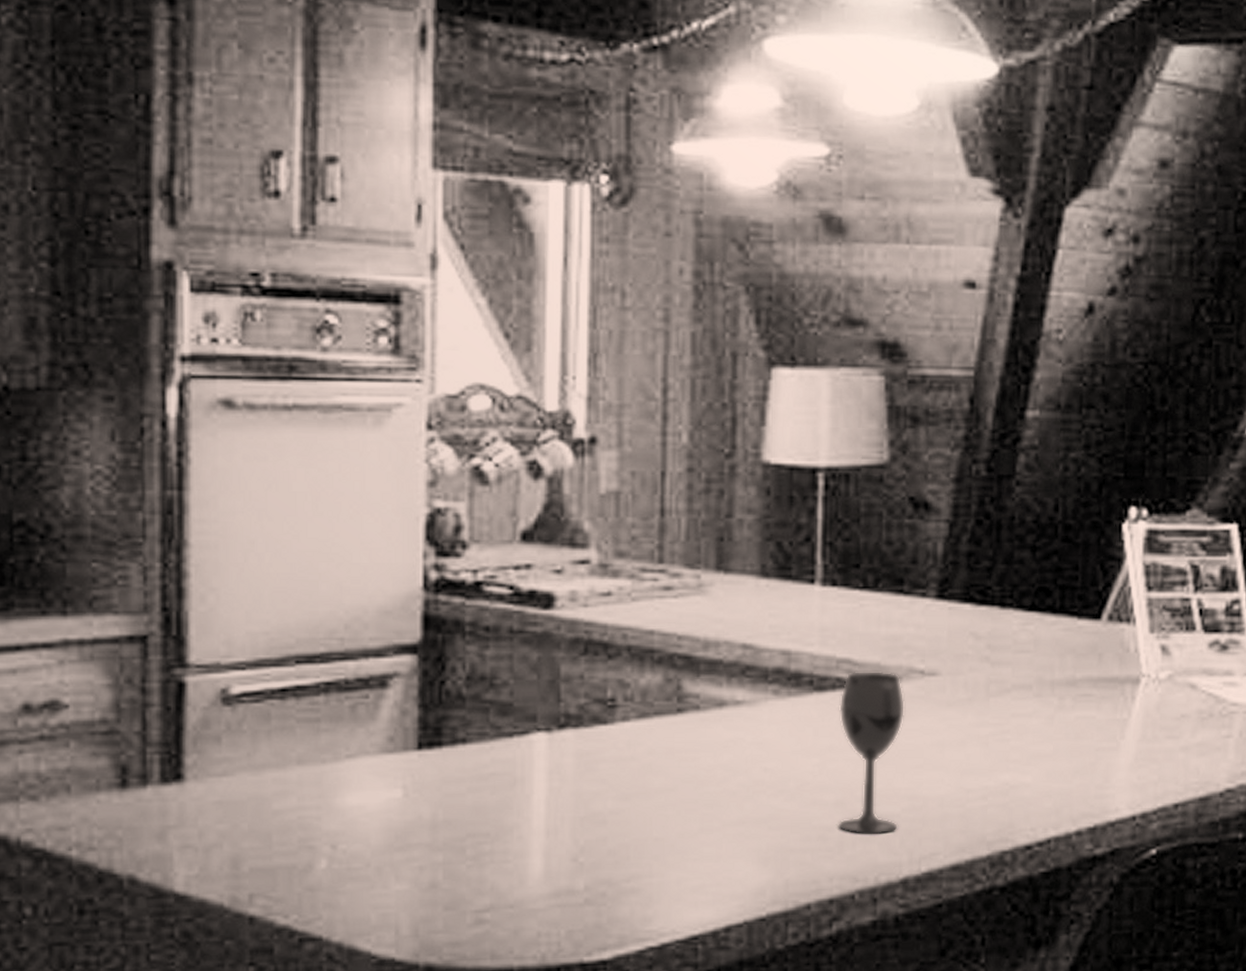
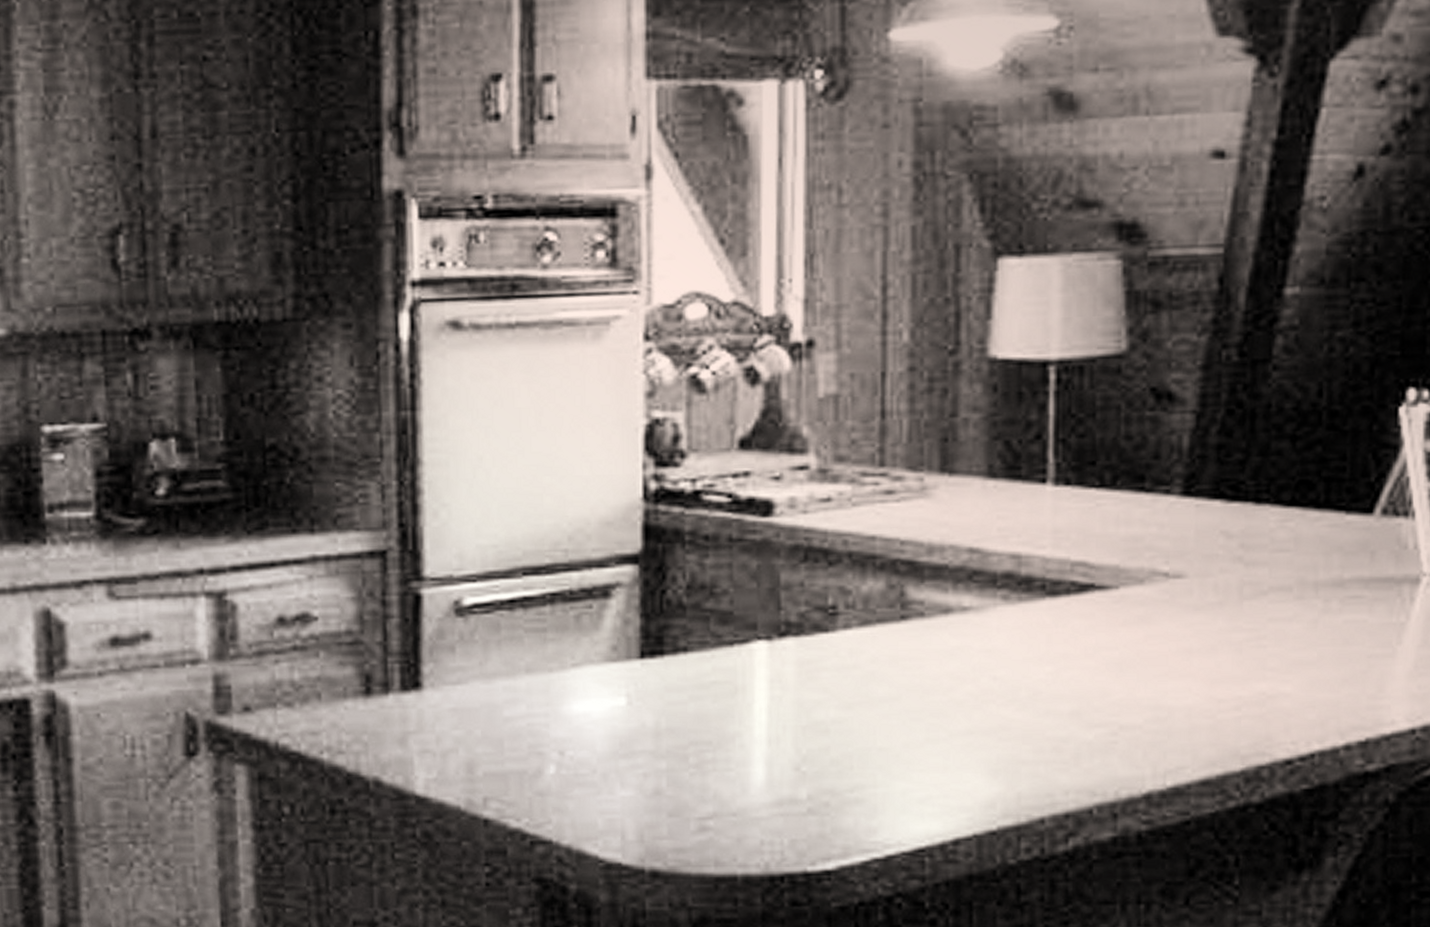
wine glass: present [838,670,906,834] -> none [1074,573,1148,746]

